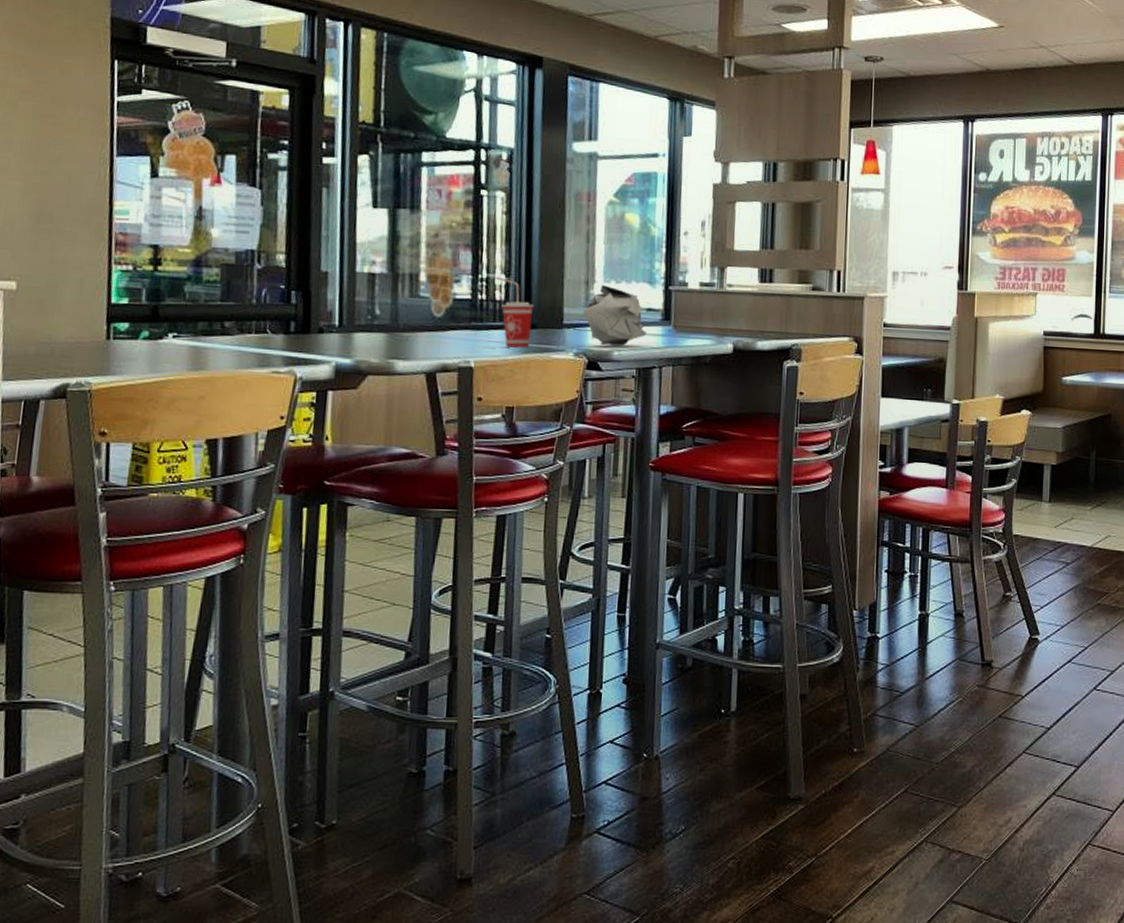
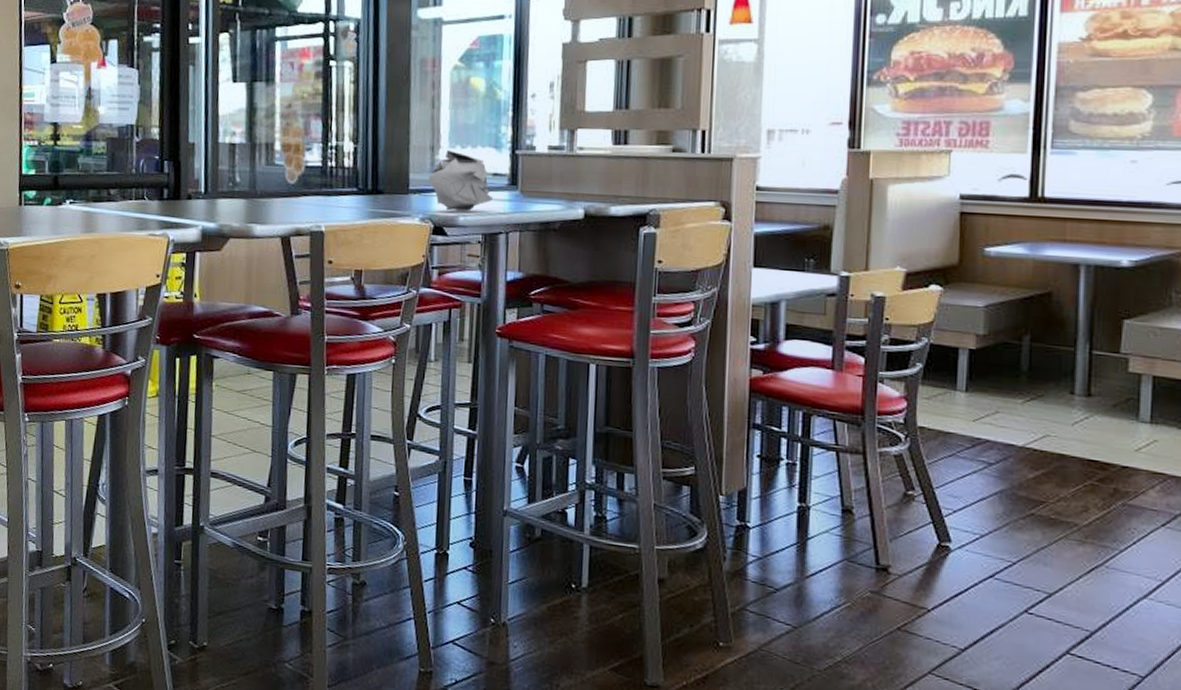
beverage cup: present [495,277,535,348] -> none [344,144,381,214]

